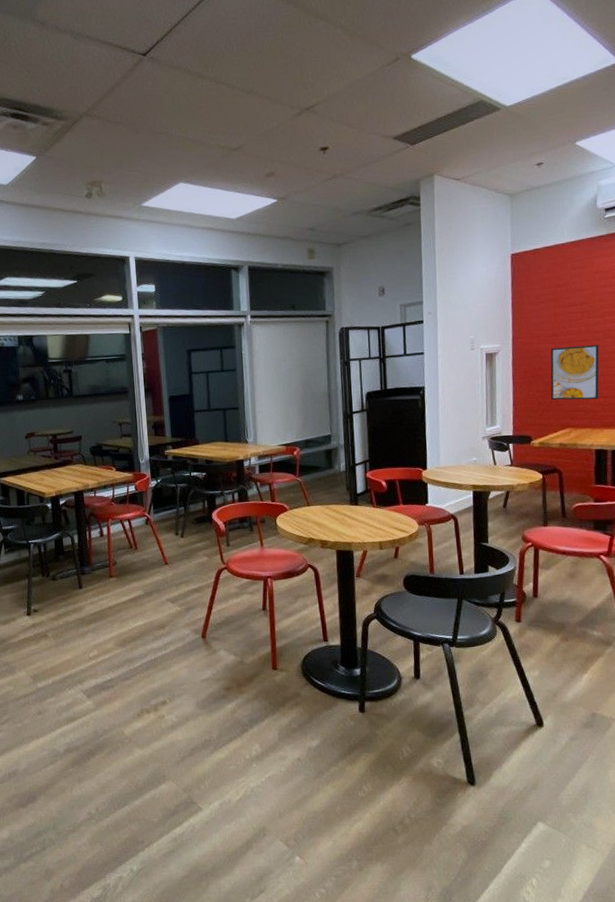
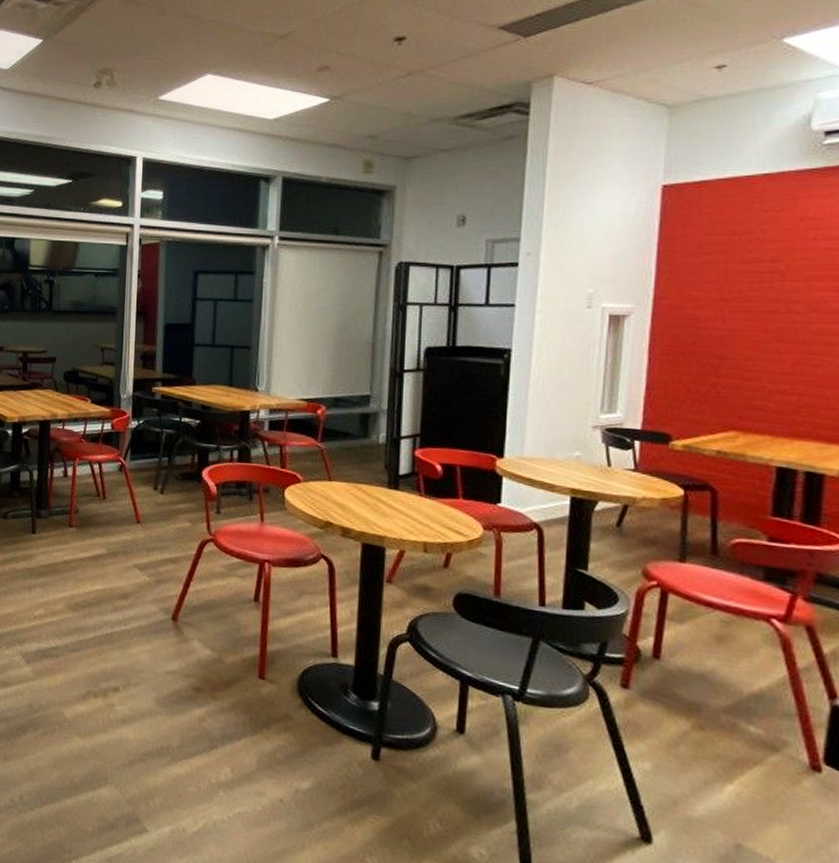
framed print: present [550,345,599,401] -> none [708,317,797,397]

